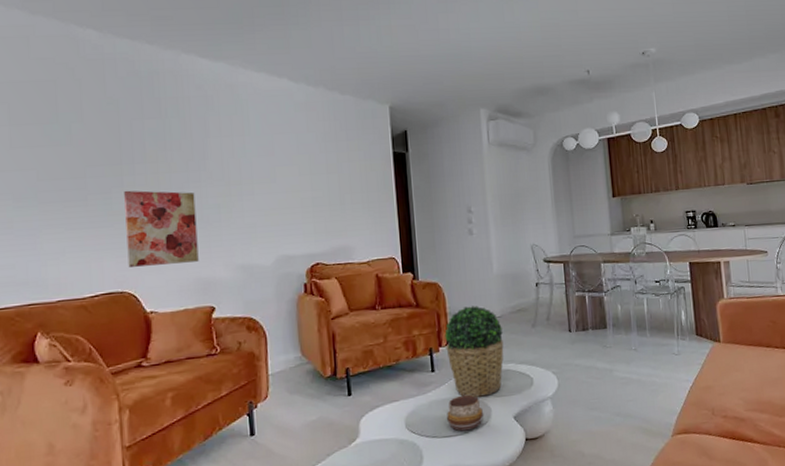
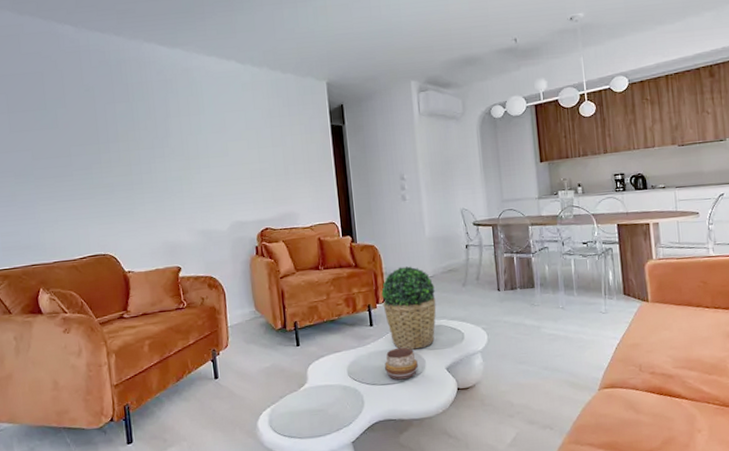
wall art: present [124,190,199,267] -> none [102,166,166,233]

